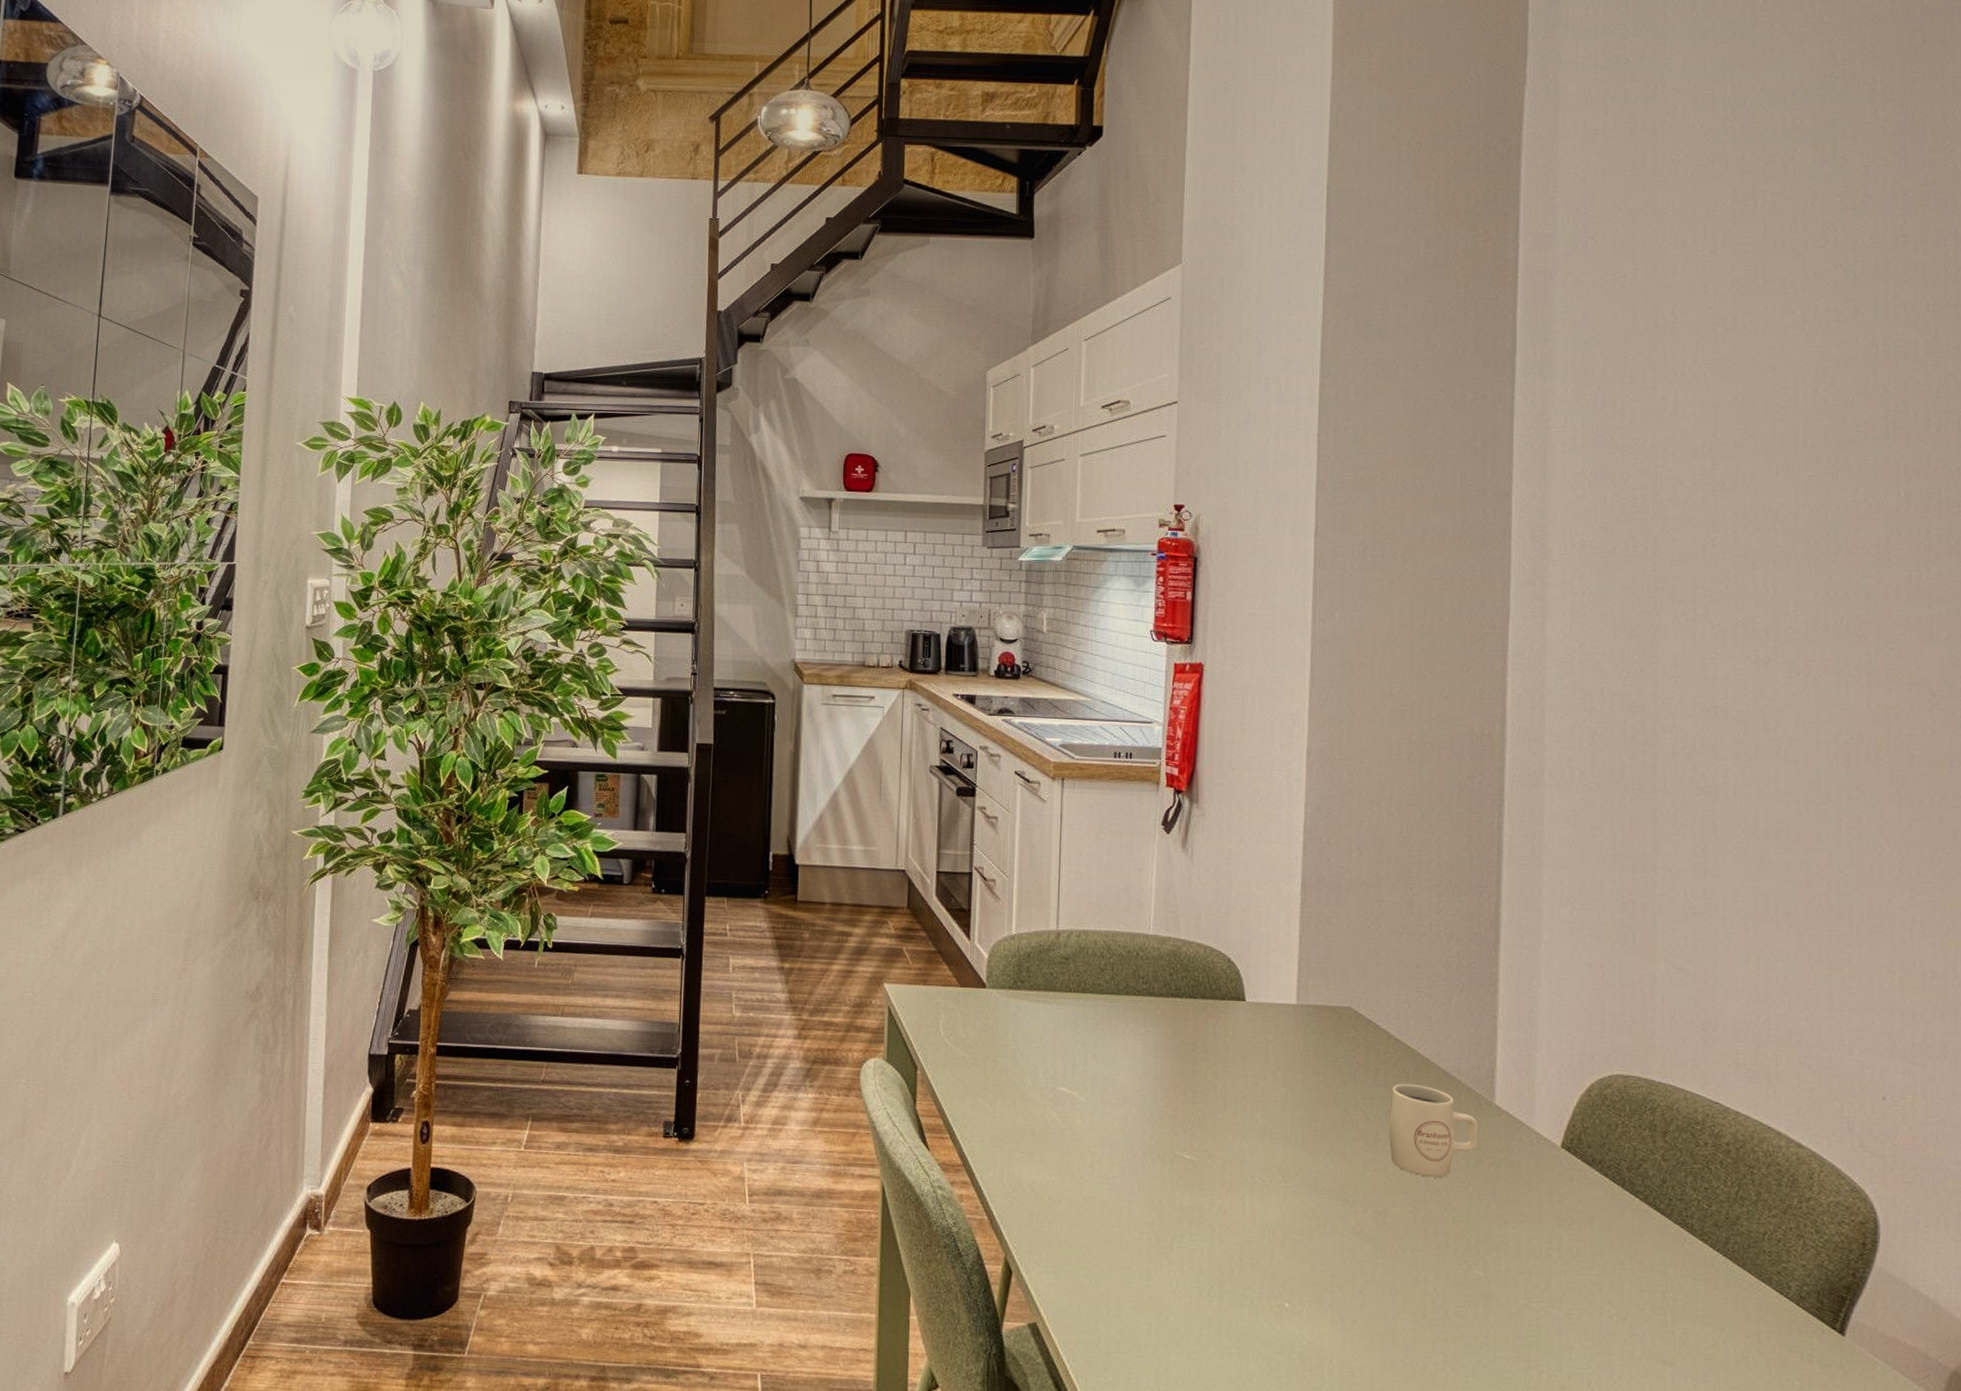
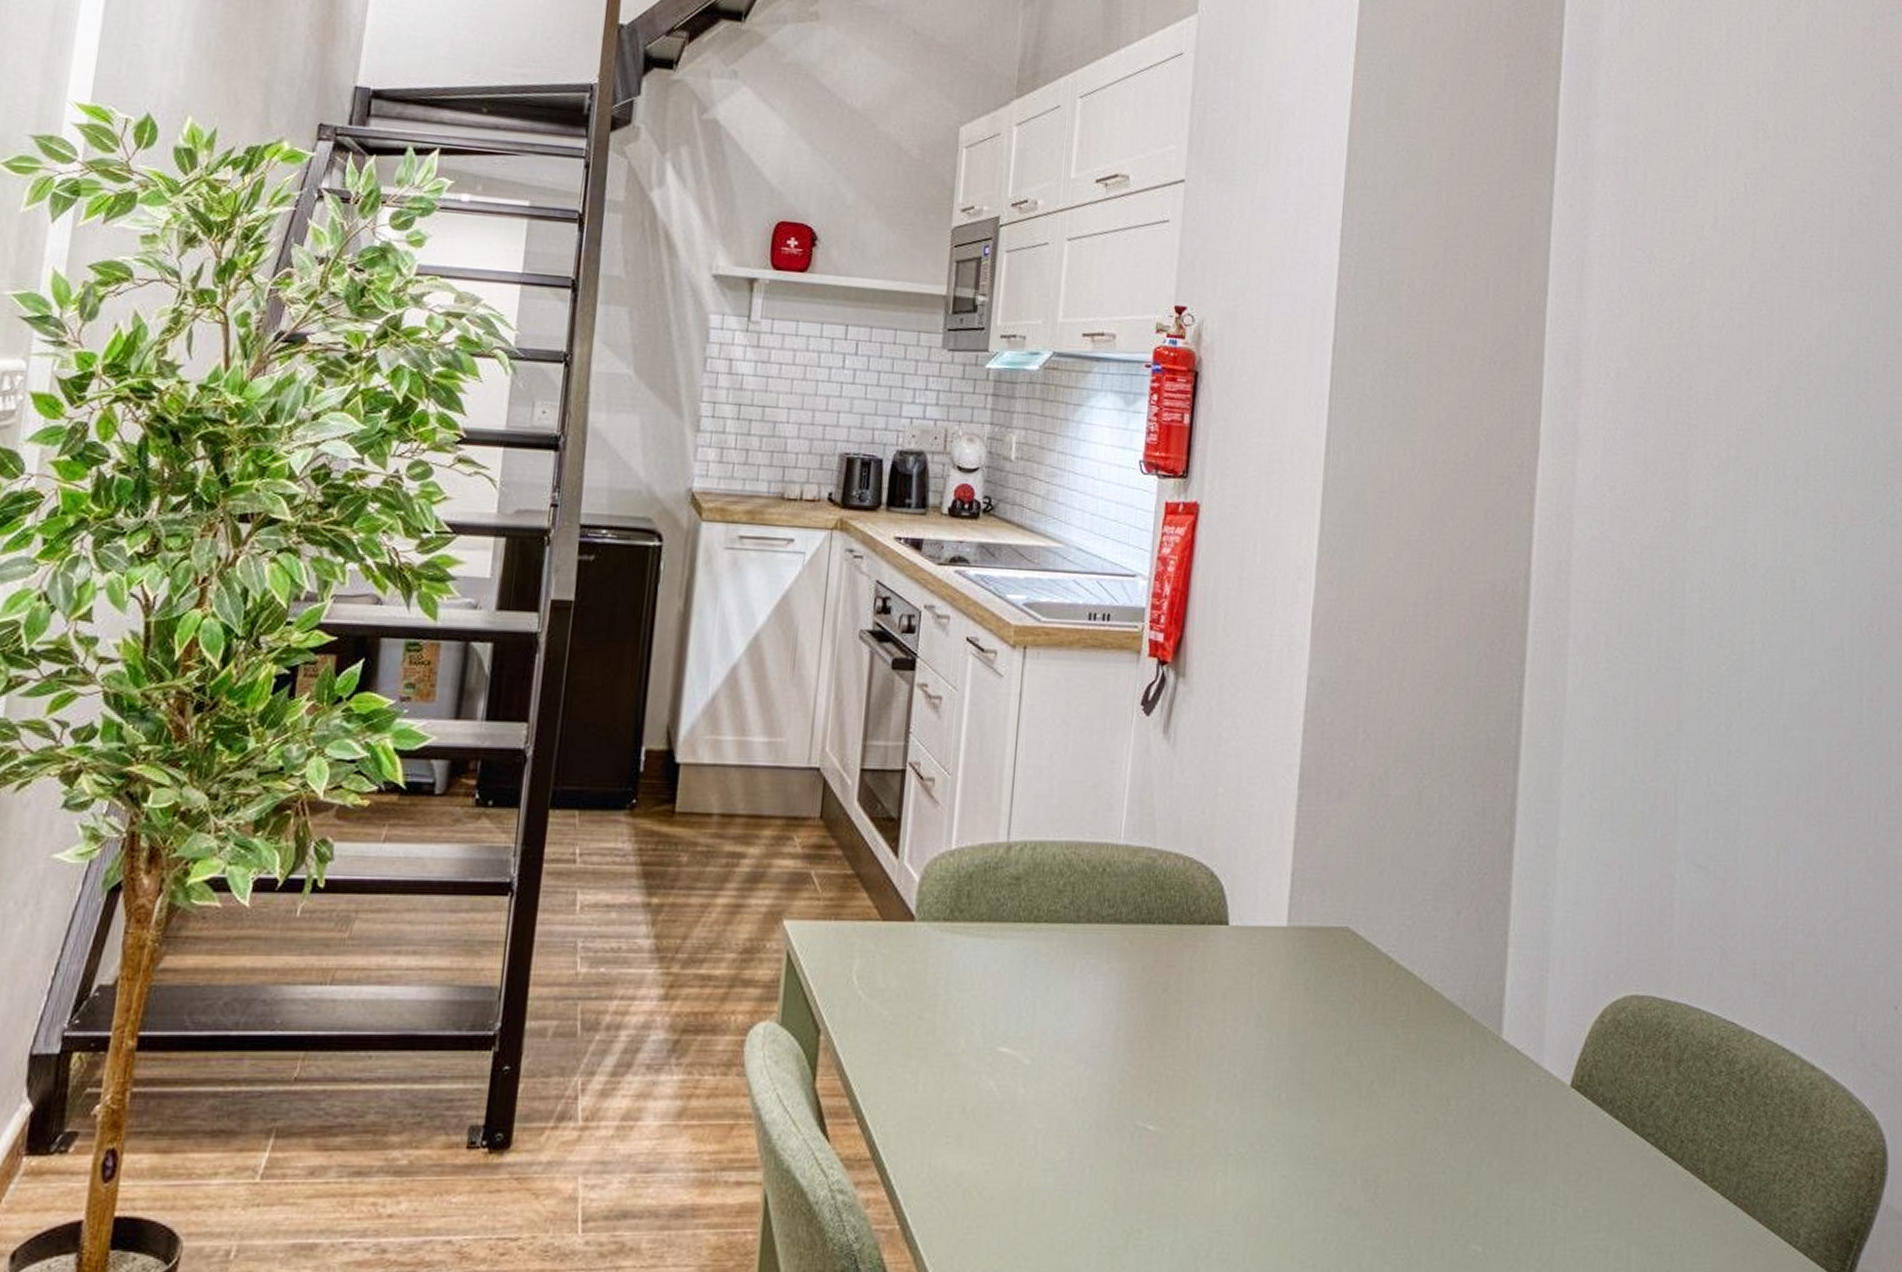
mug: present [1389,1083,1479,1178] -> none [1384,1019,1484,1134]

